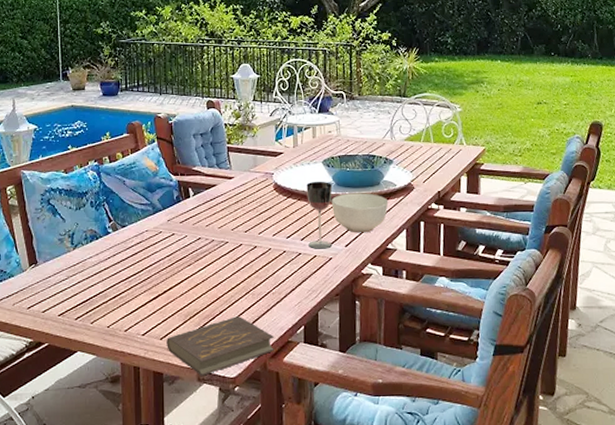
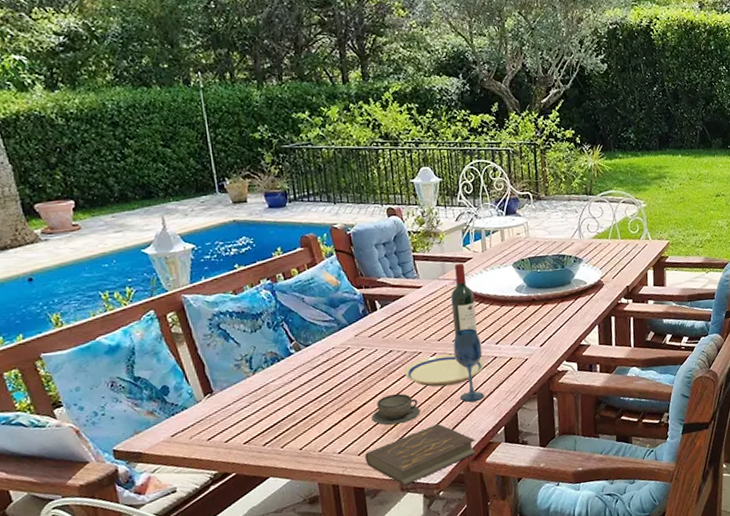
teacup: none [176,281,223,313] -> present [371,393,420,426]
plate: none [211,246,288,279] -> present [404,353,485,387]
wineglass: none [259,222,287,297] -> present [453,328,484,402]
wine bottle: none [260,157,284,227] -> present [450,263,478,335]
wineglass: present [306,181,333,249] -> none [498,284,528,352]
bowl: present [331,193,389,233] -> none [523,292,580,333]

